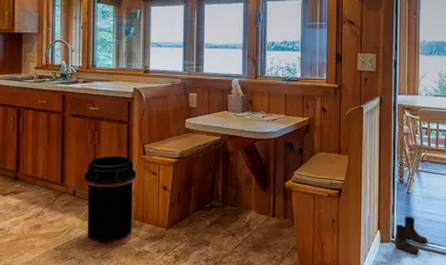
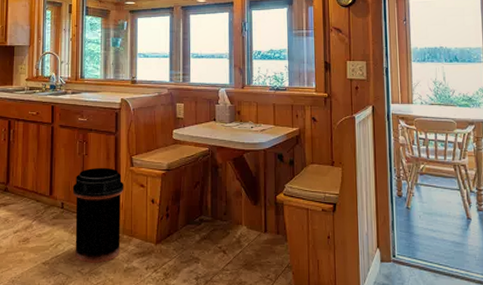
boots: present [394,216,429,254] -> none [396,233,434,275]

